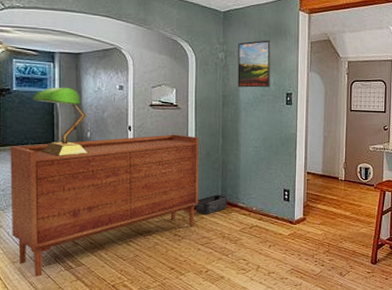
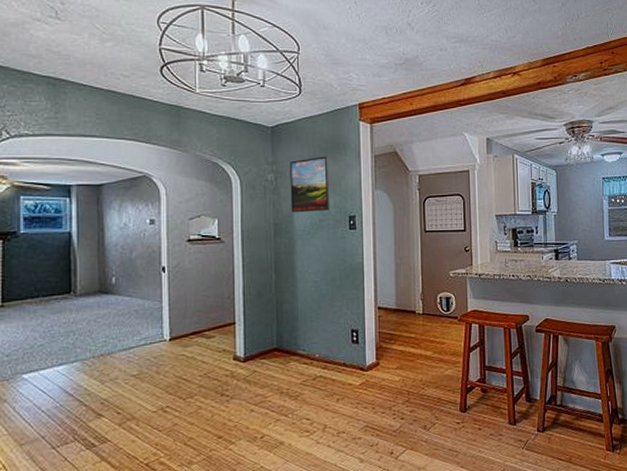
sideboard: present [10,134,199,277] -> none [16,273,250,461]
table lamp: present [32,87,89,156] -> none [44,225,114,309]
storage bin: present [197,194,227,214] -> none [247,341,284,367]

